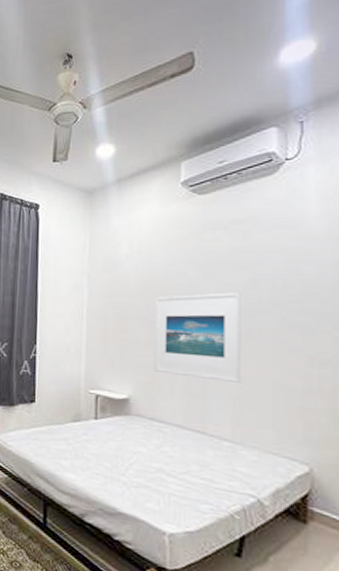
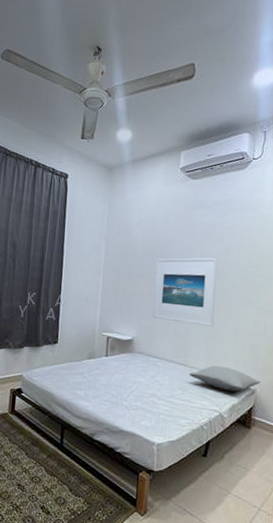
pillow: none [209,434,319,472] -> present [189,365,261,392]

